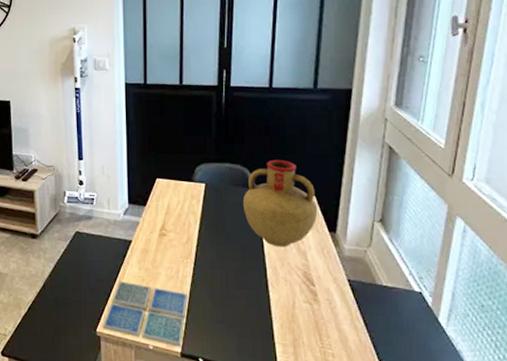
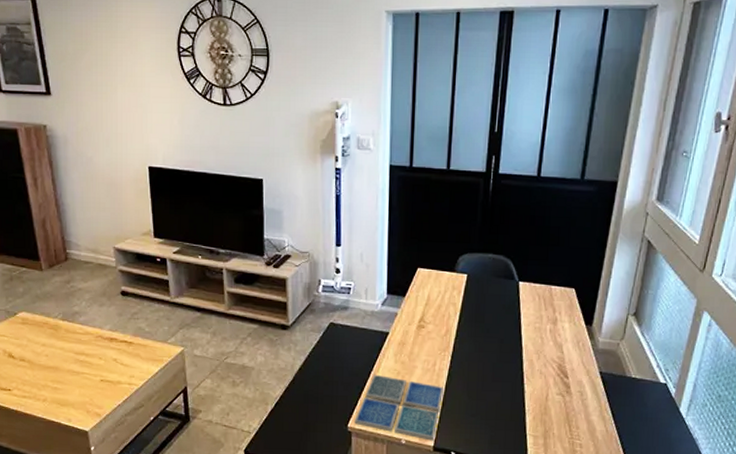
vase: present [242,159,318,247] -> none [503,251,577,340]

